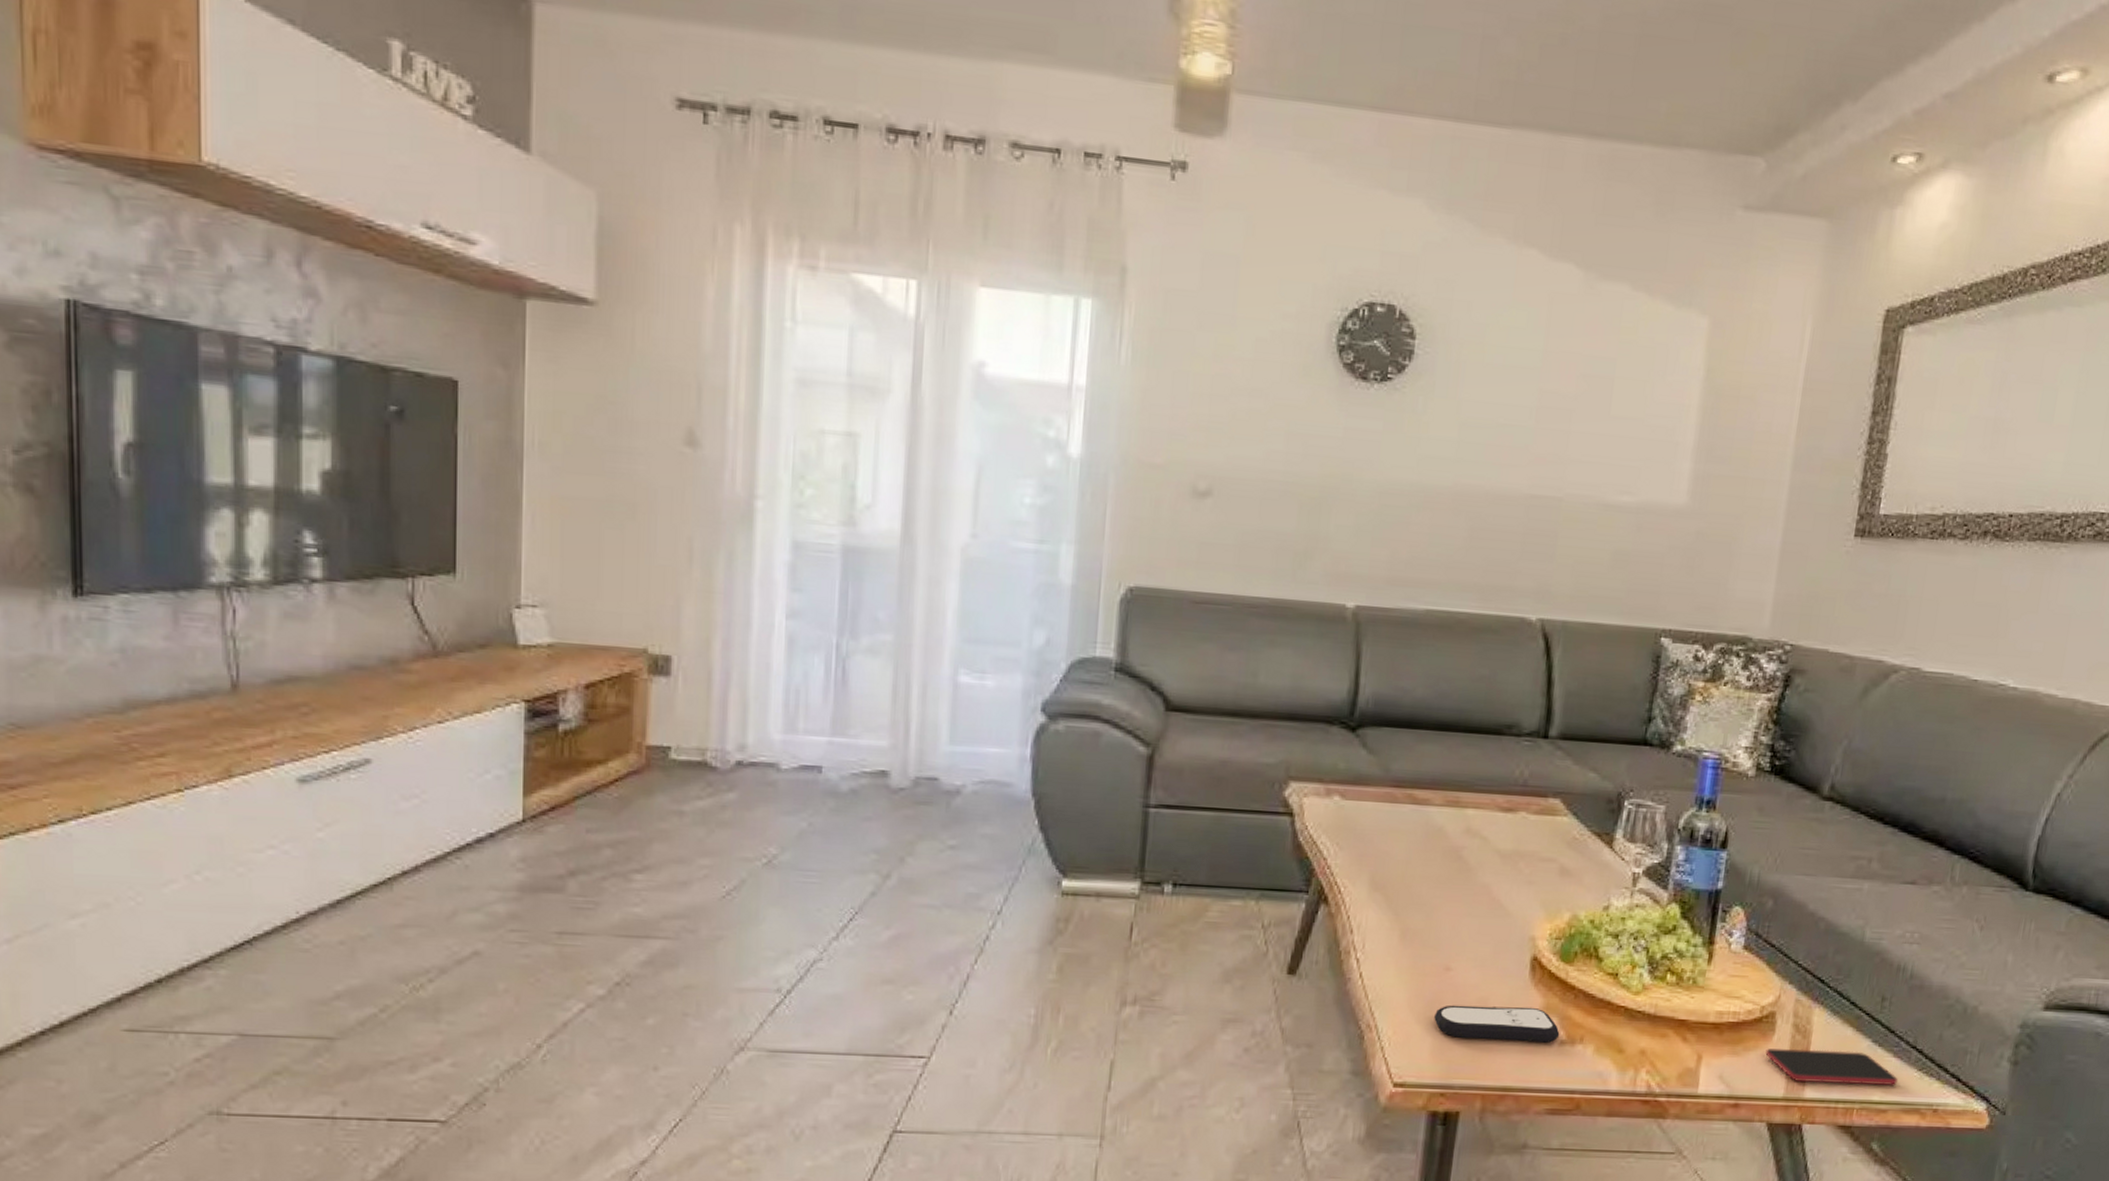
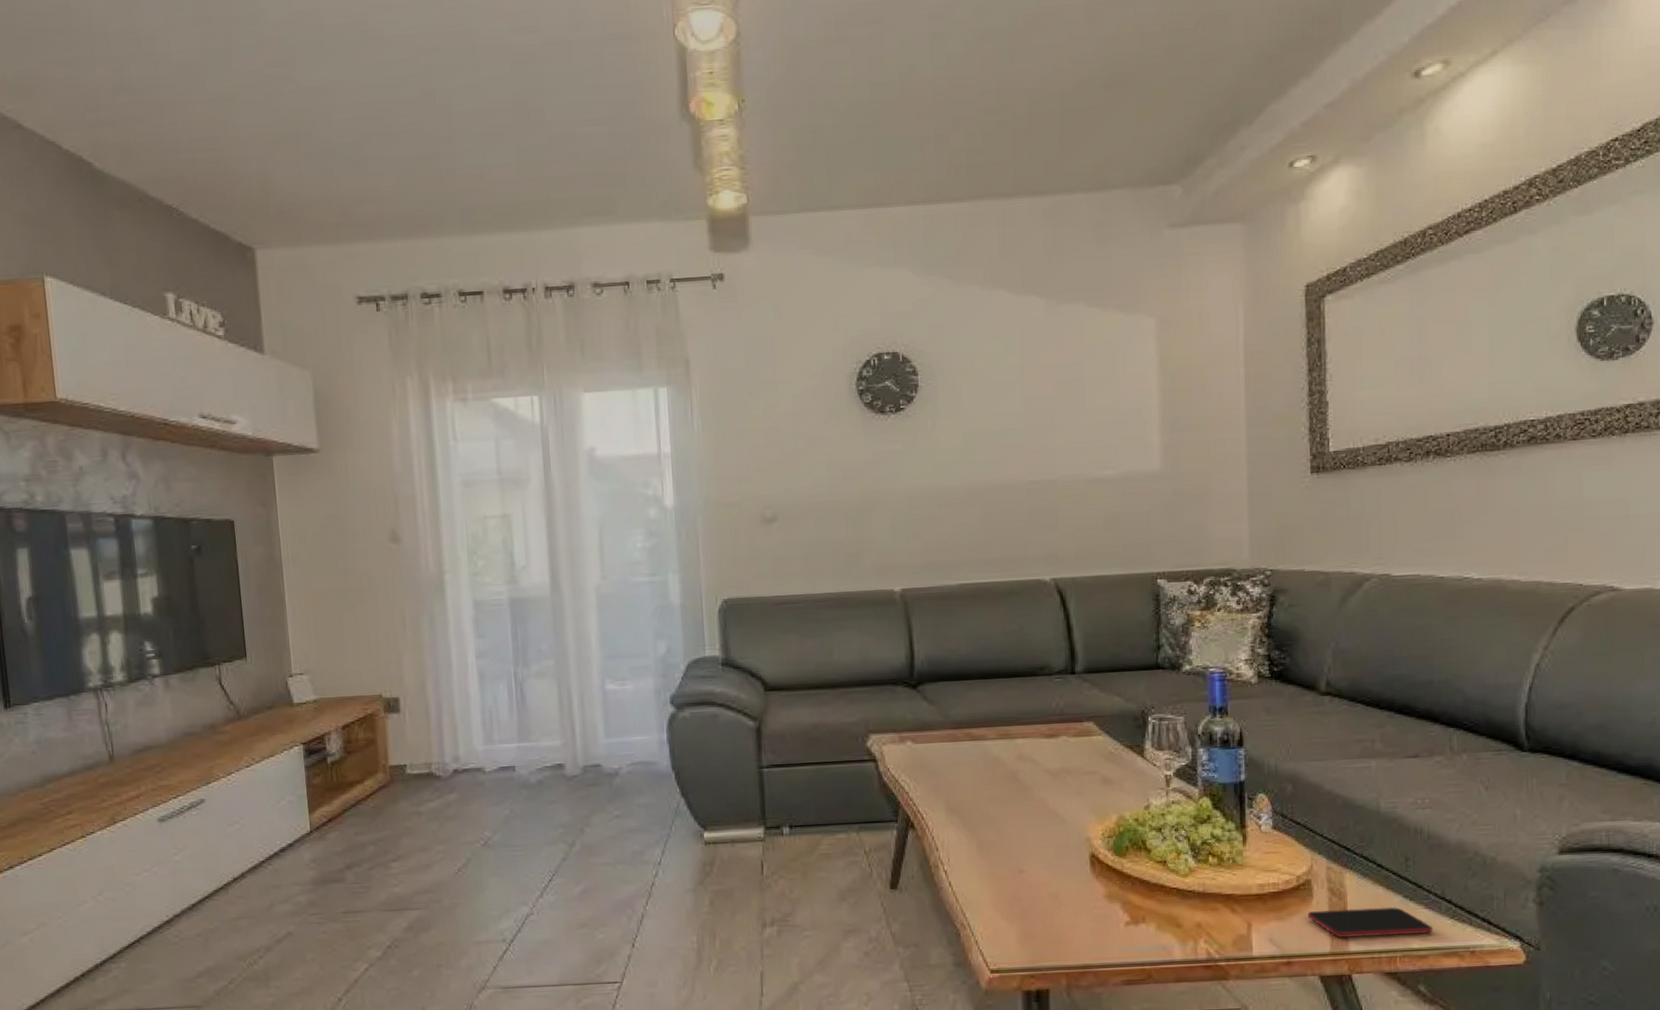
remote control: present [1434,1005,1560,1043] -> none [1016,896,1124,928]

